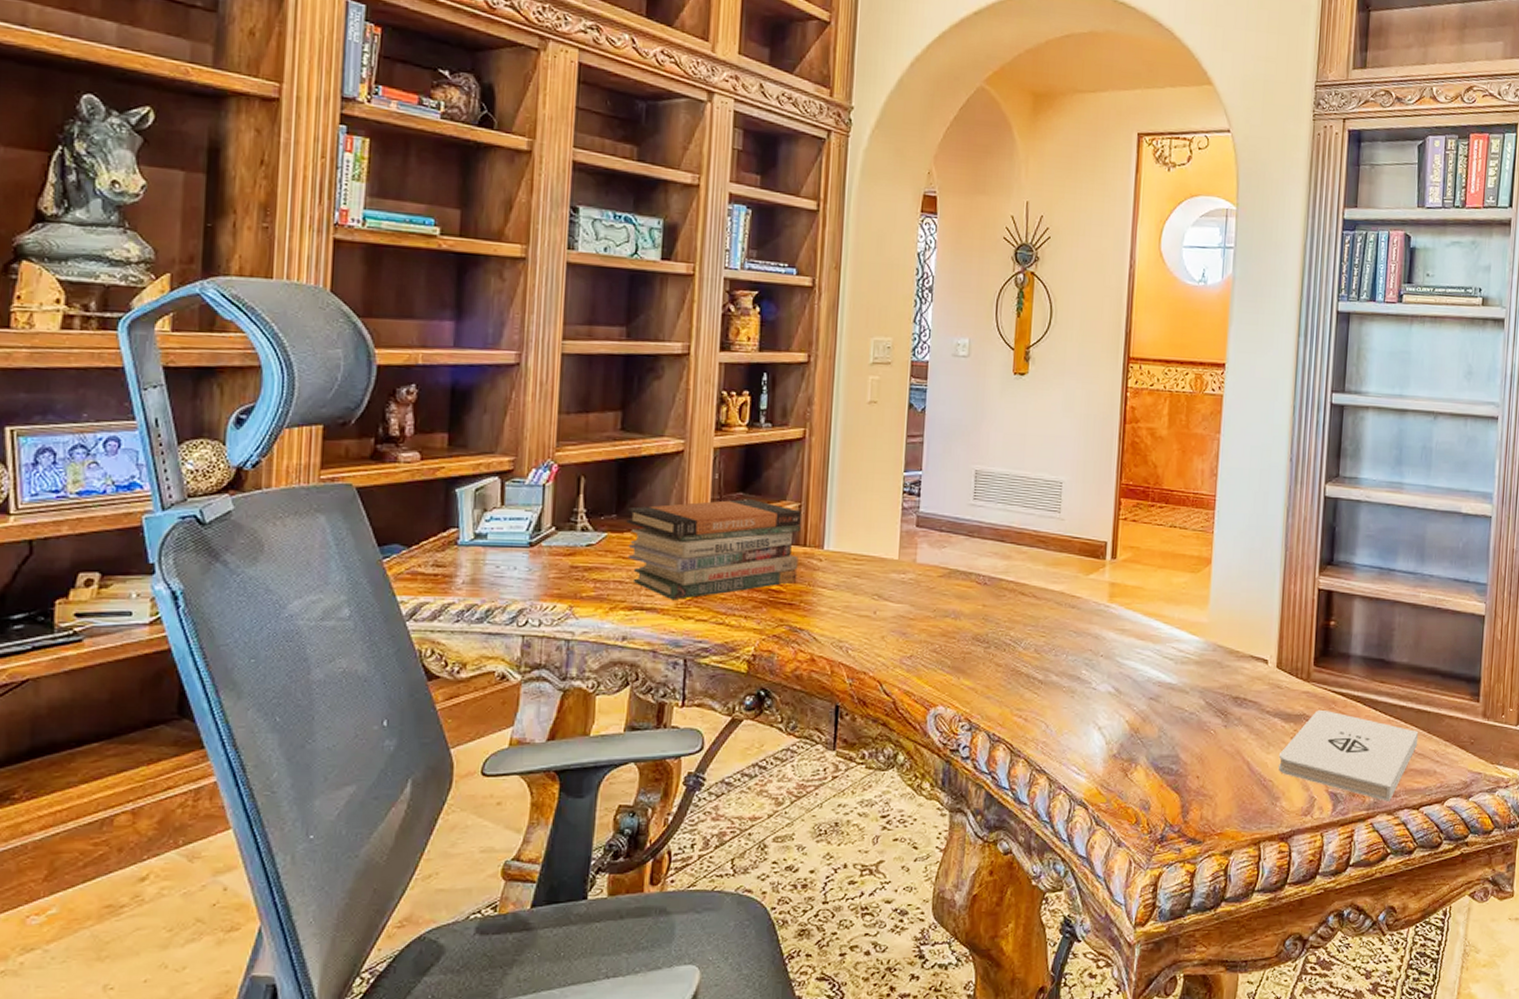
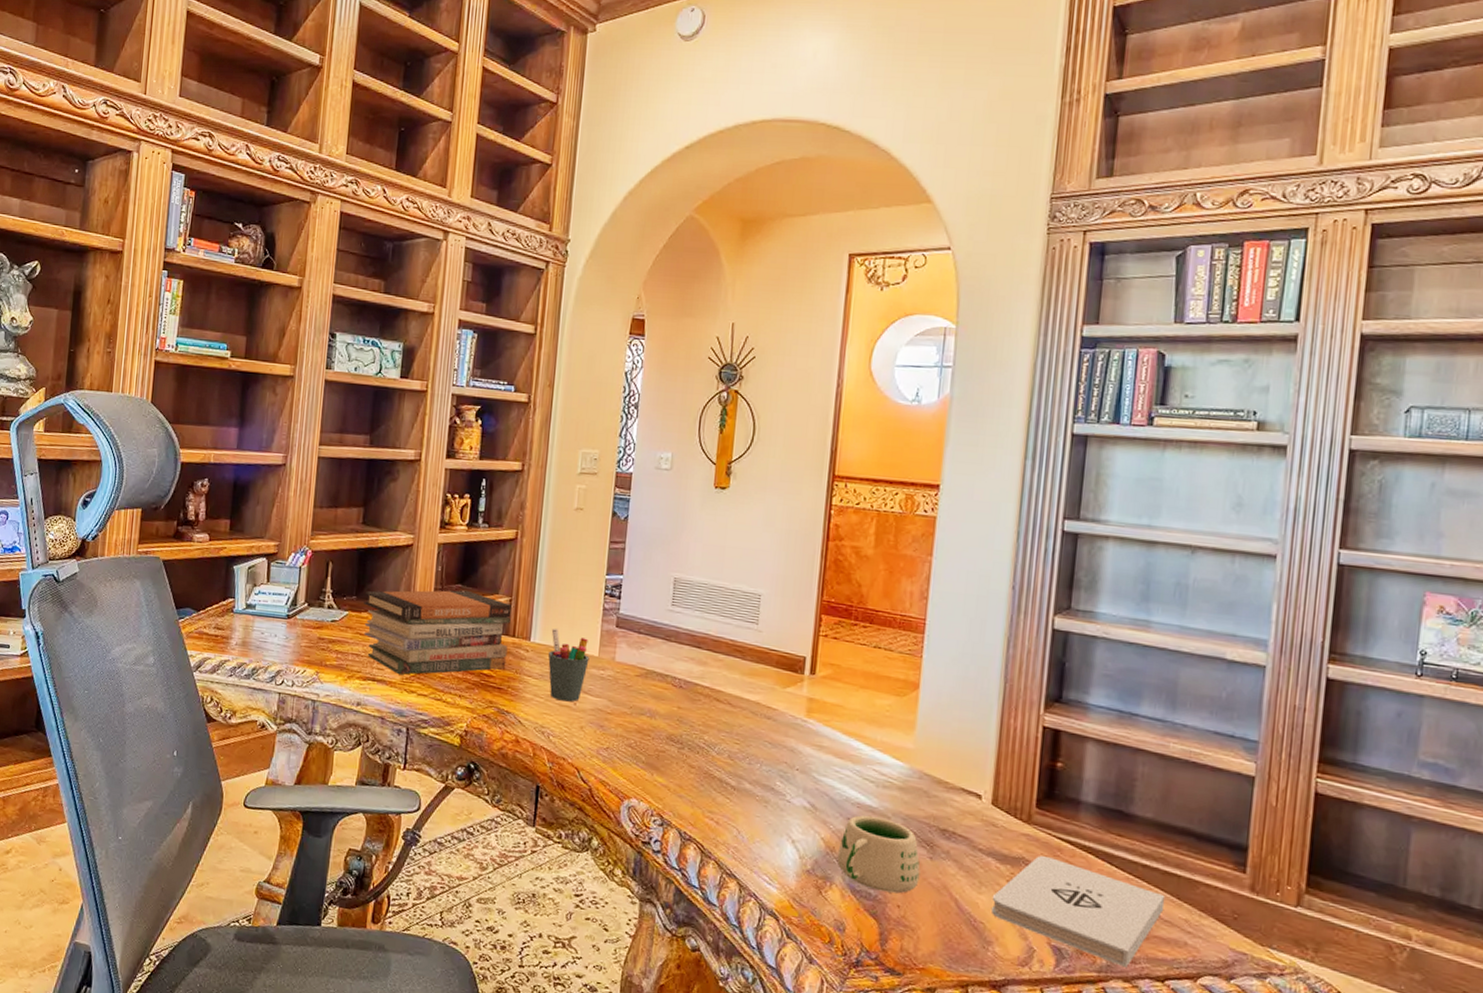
pen holder: none [843,532,889,611] -> present [548,628,590,702]
mug: none [1141,694,1217,765] -> present [837,815,921,894]

